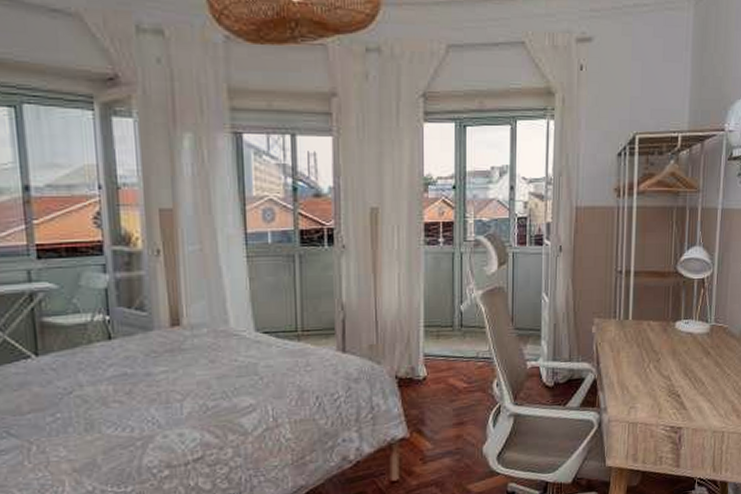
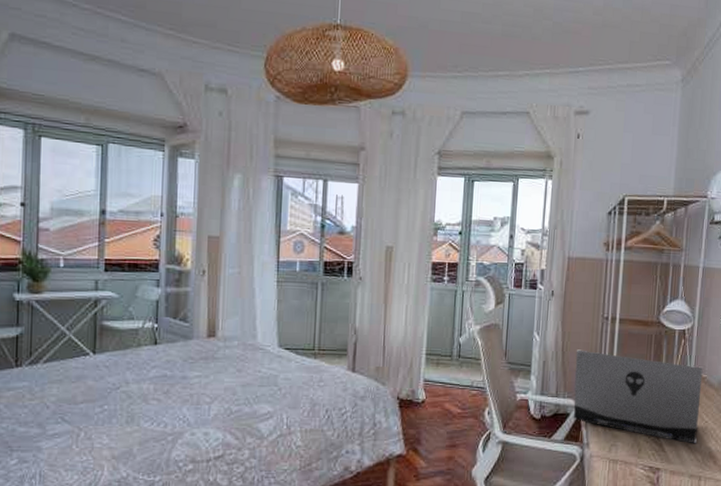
laptop computer: none [588,308,724,399] -> present [573,349,703,443]

